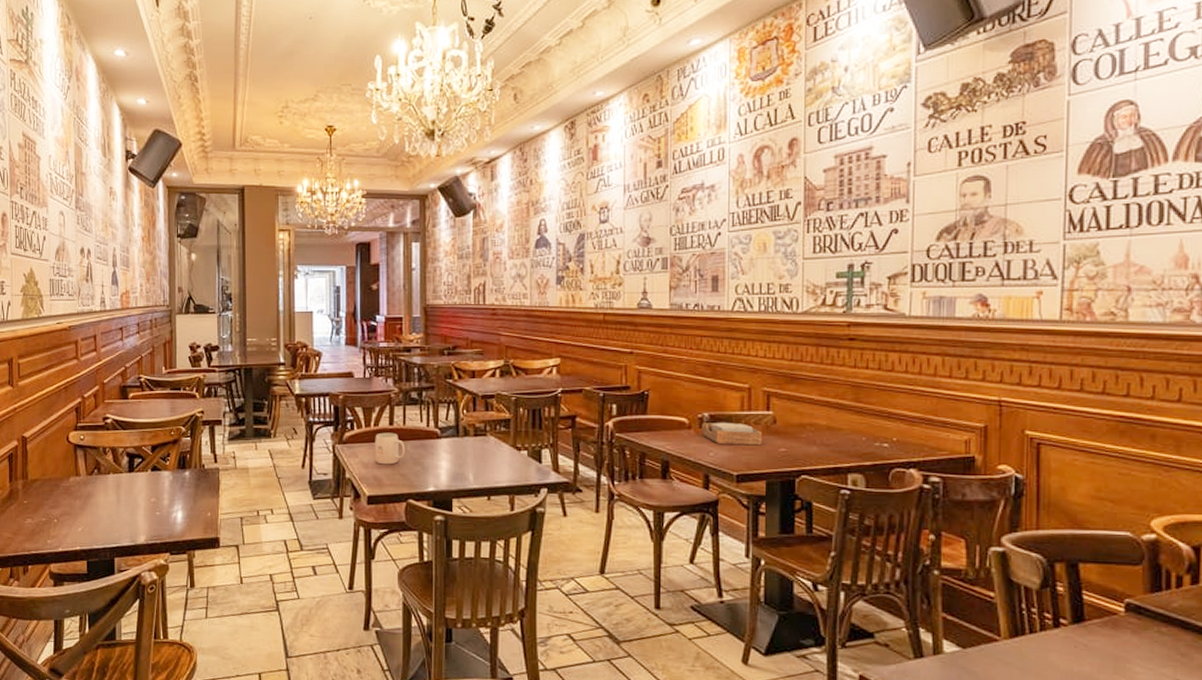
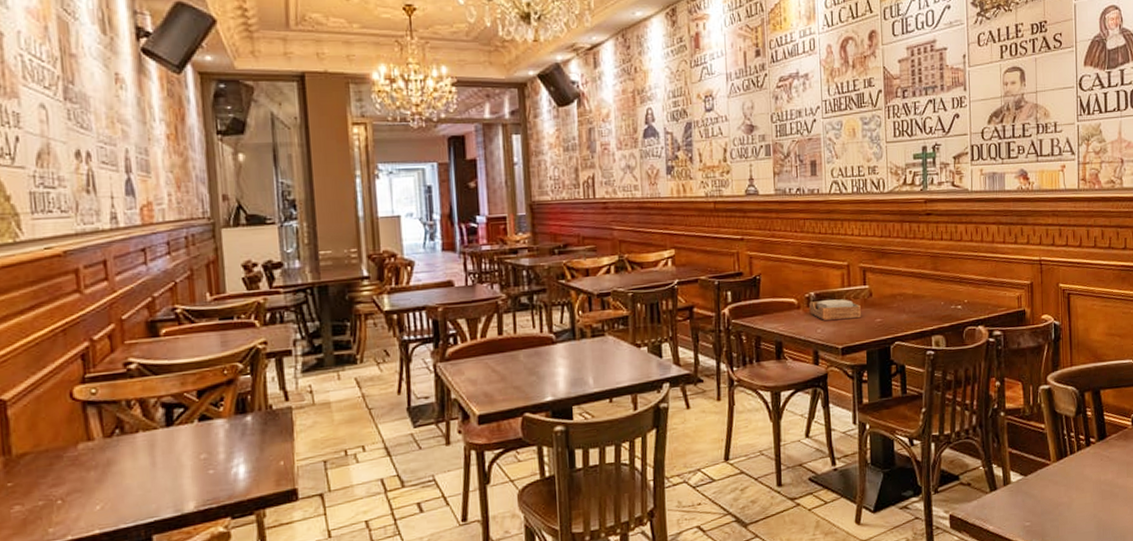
mug: present [375,432,406,465] -> none [483,343,519,379]

